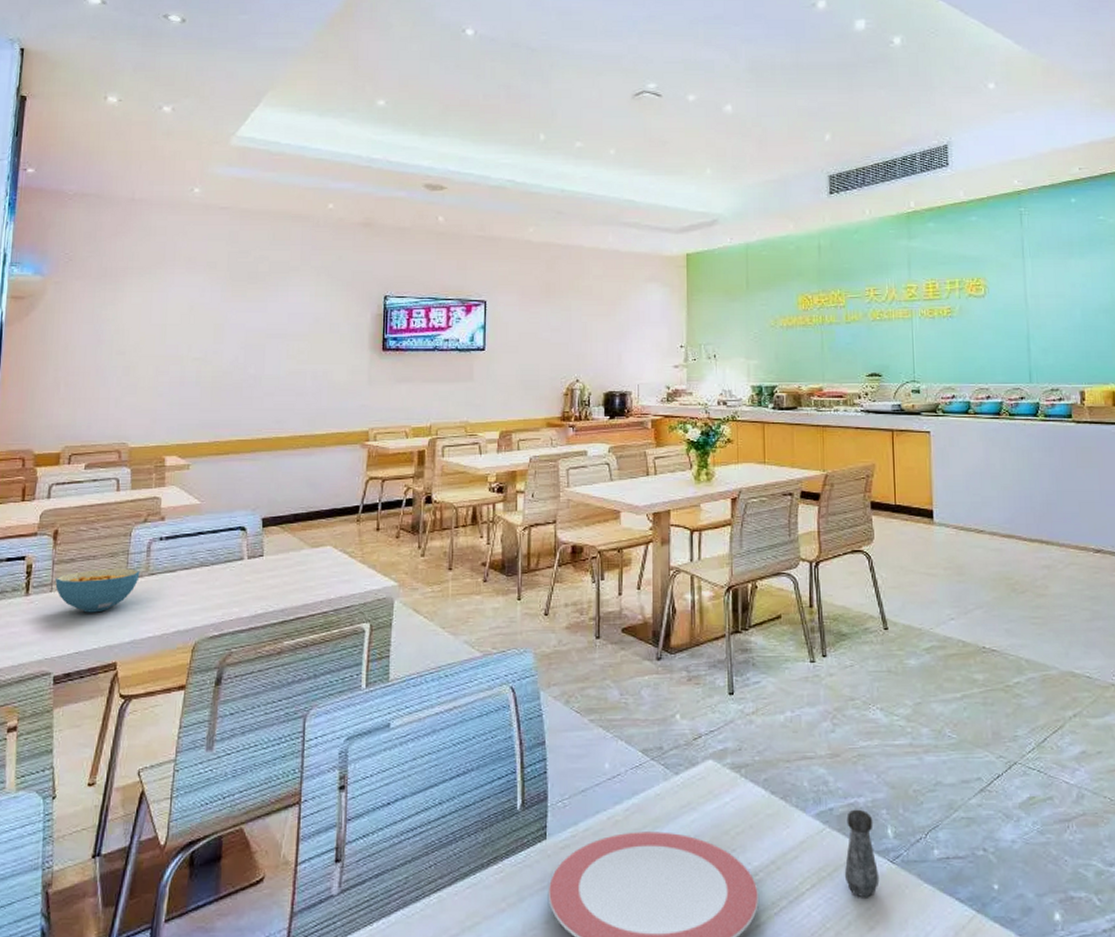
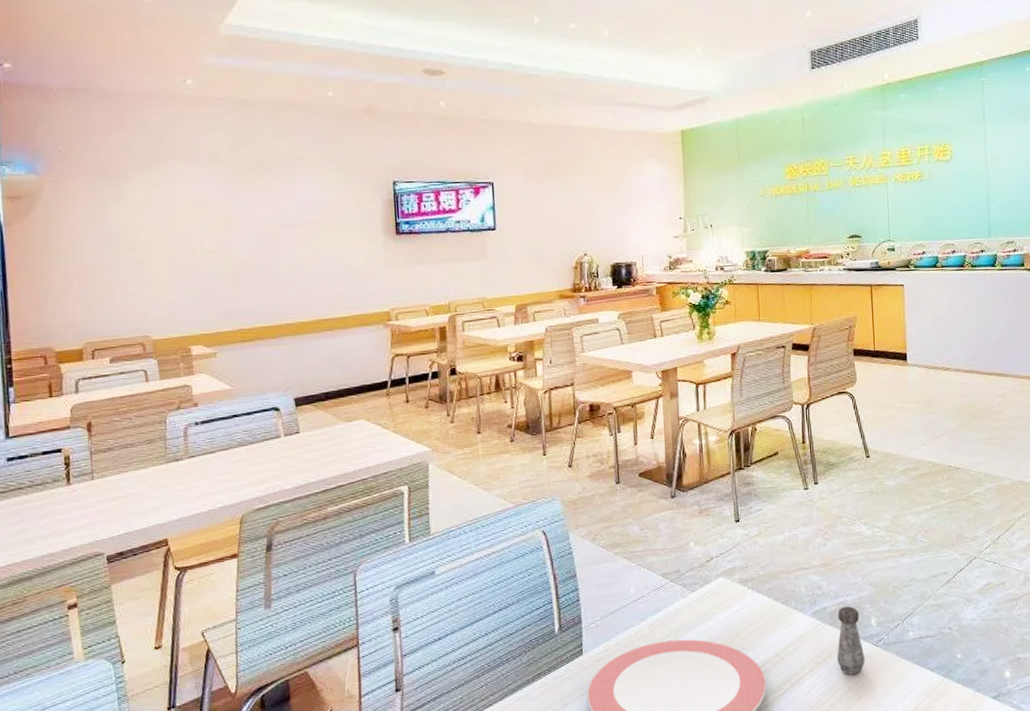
cereal bowl: present [55,568,140,613] -> none [95,452,180,497]

